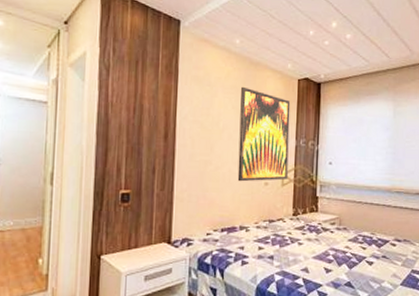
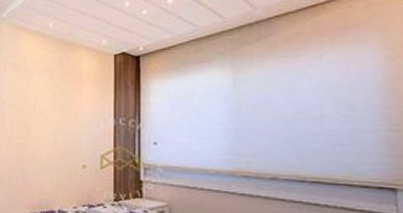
wall art: present [237,86,291,182] -> none [55,68,107,164]

